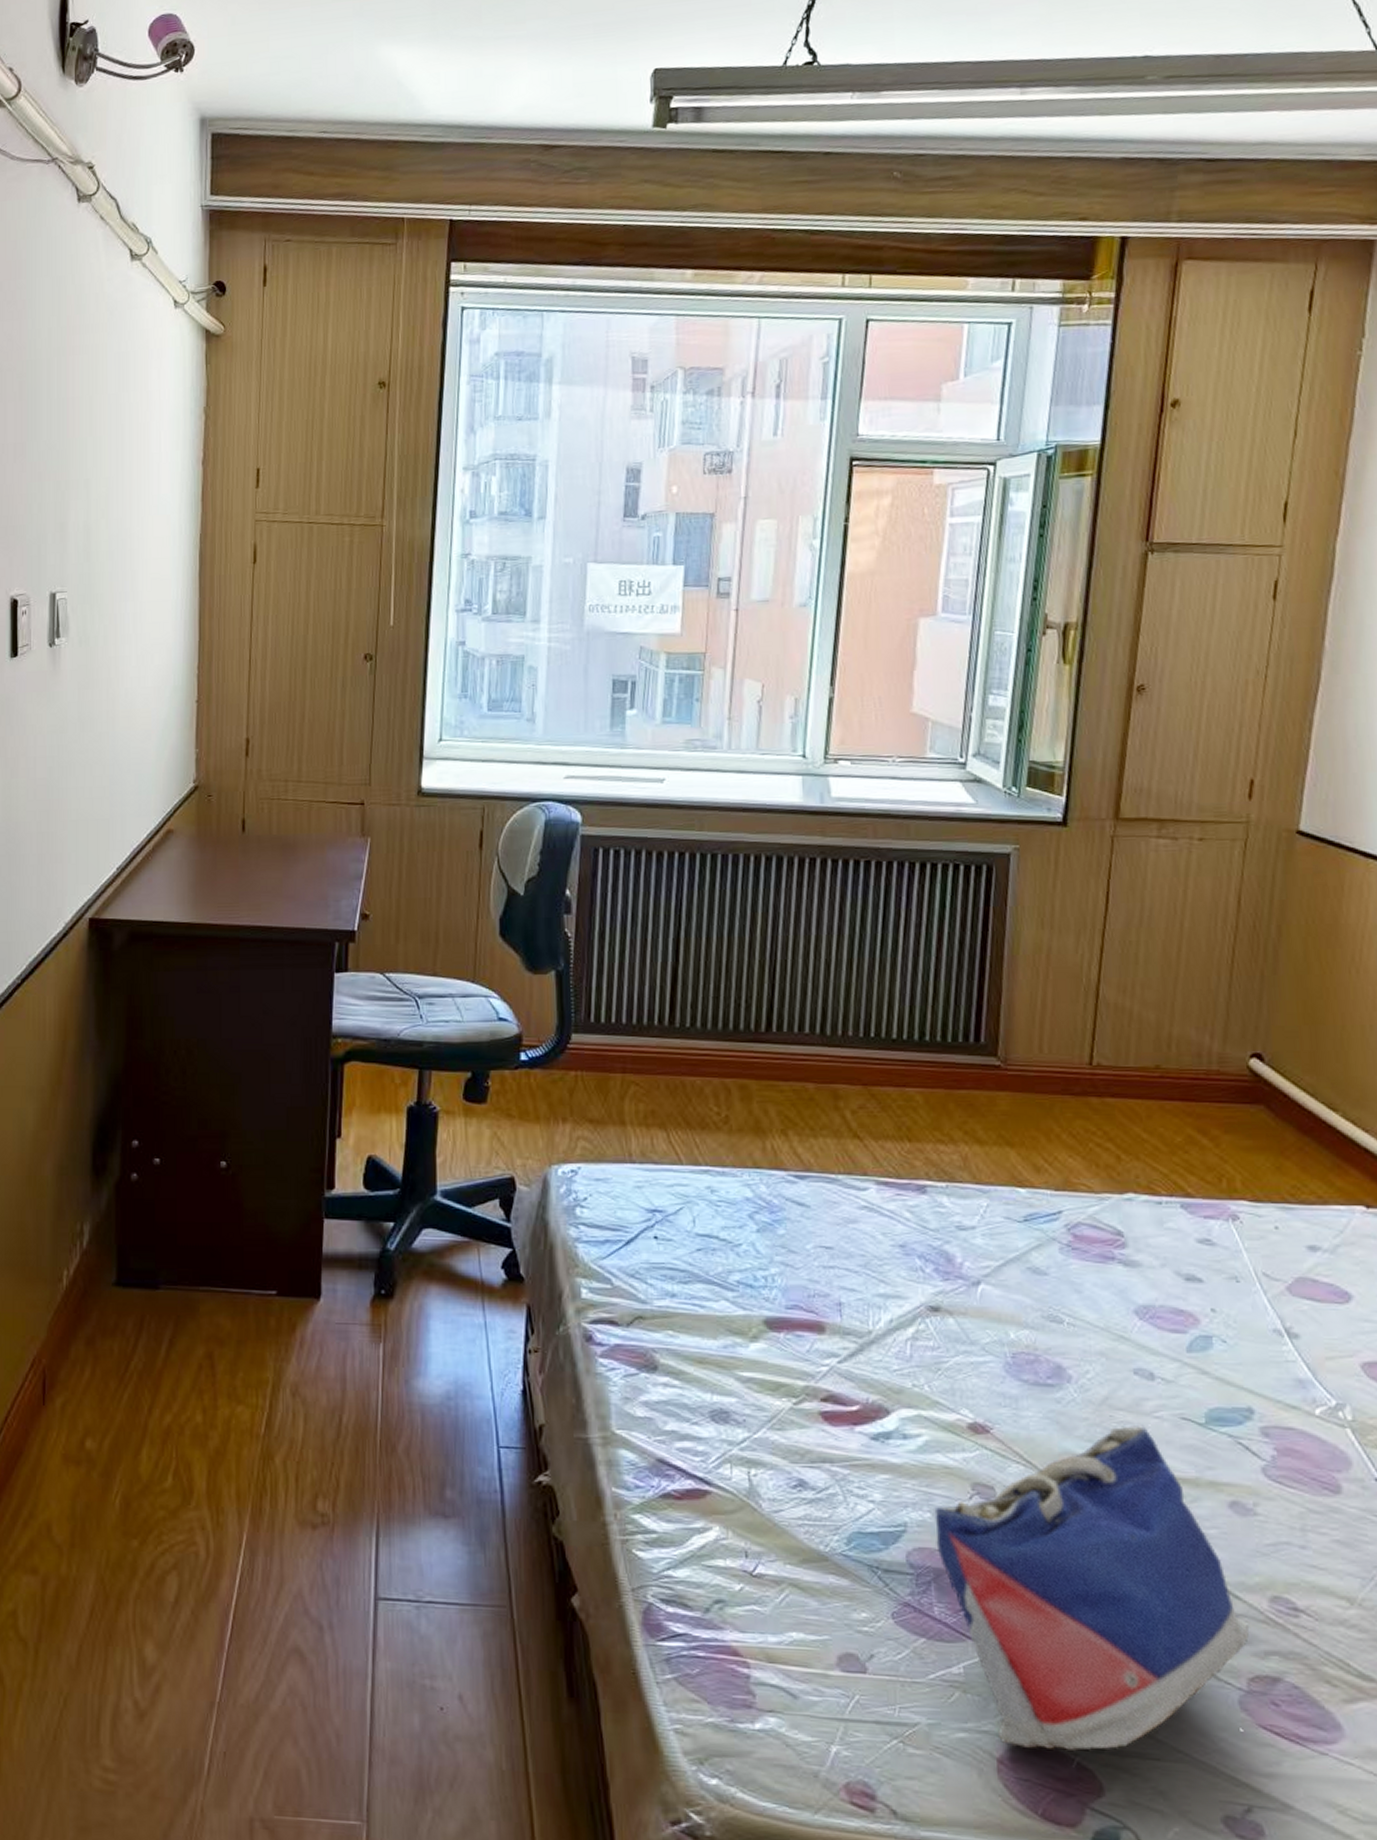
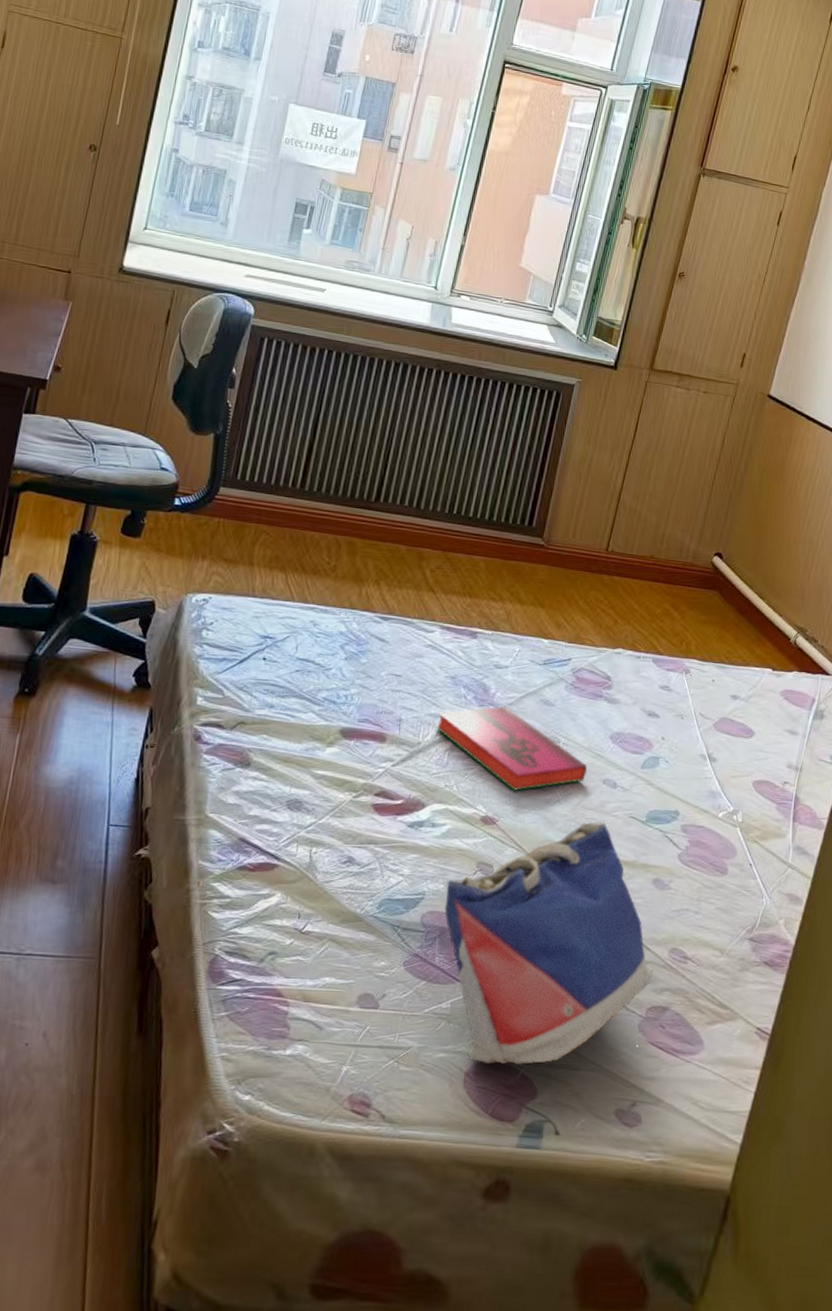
hardback book: none [888,1278,1109,1389] -> present [435,705,587,791]

